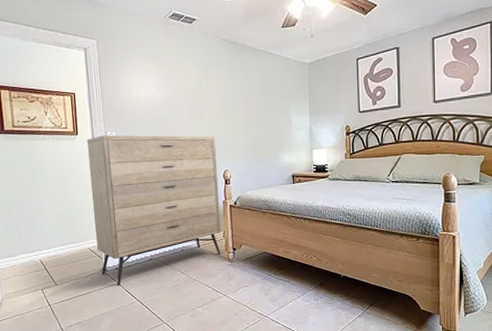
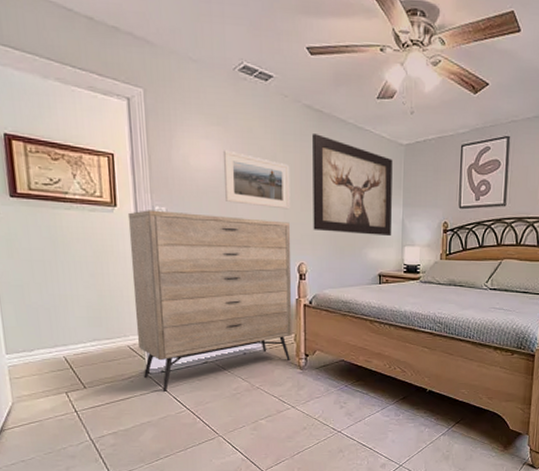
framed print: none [158,82,215,126] -> present [222,150,291,210]
wall art: none [230,62,302,142] -> present [313,134,393,236]

